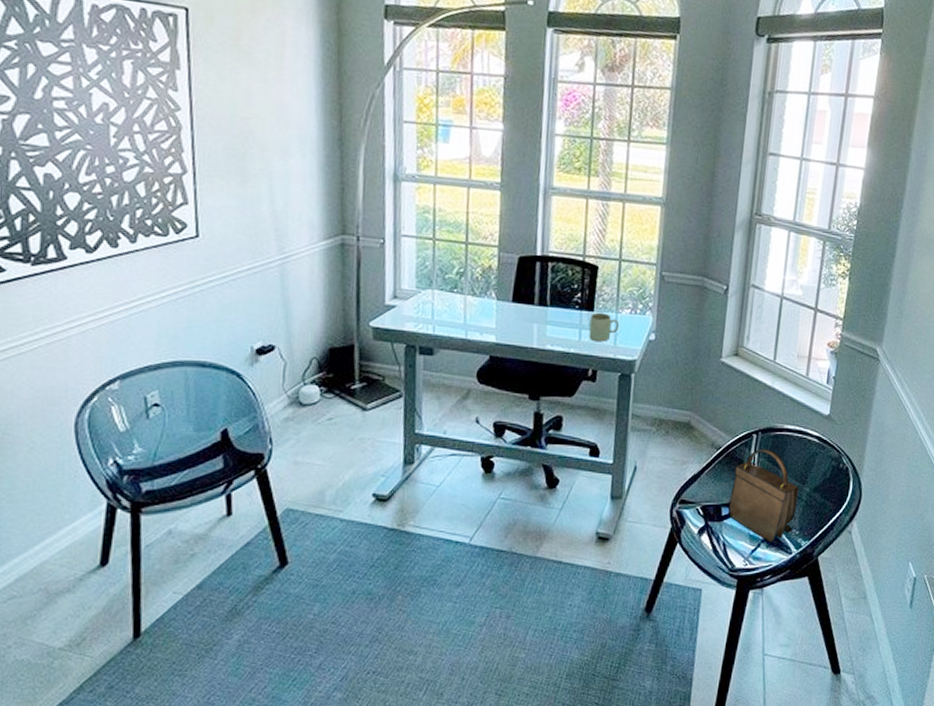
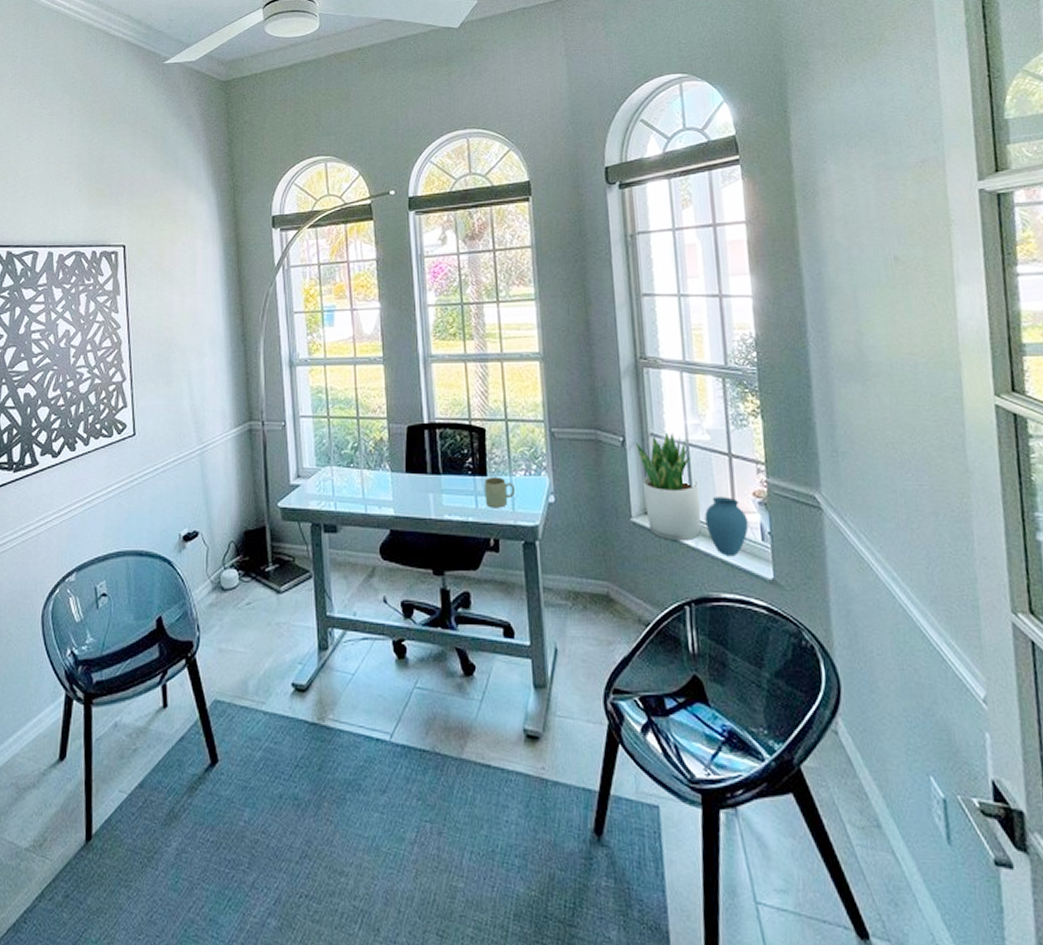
handbag: present [728,448,799,543] -> none [671,623,759,745]
planter: none [735,285,784,381] -> present [636,432,701,542]
vase: none [783,344,819,395] -> present [705,497,749,557]

